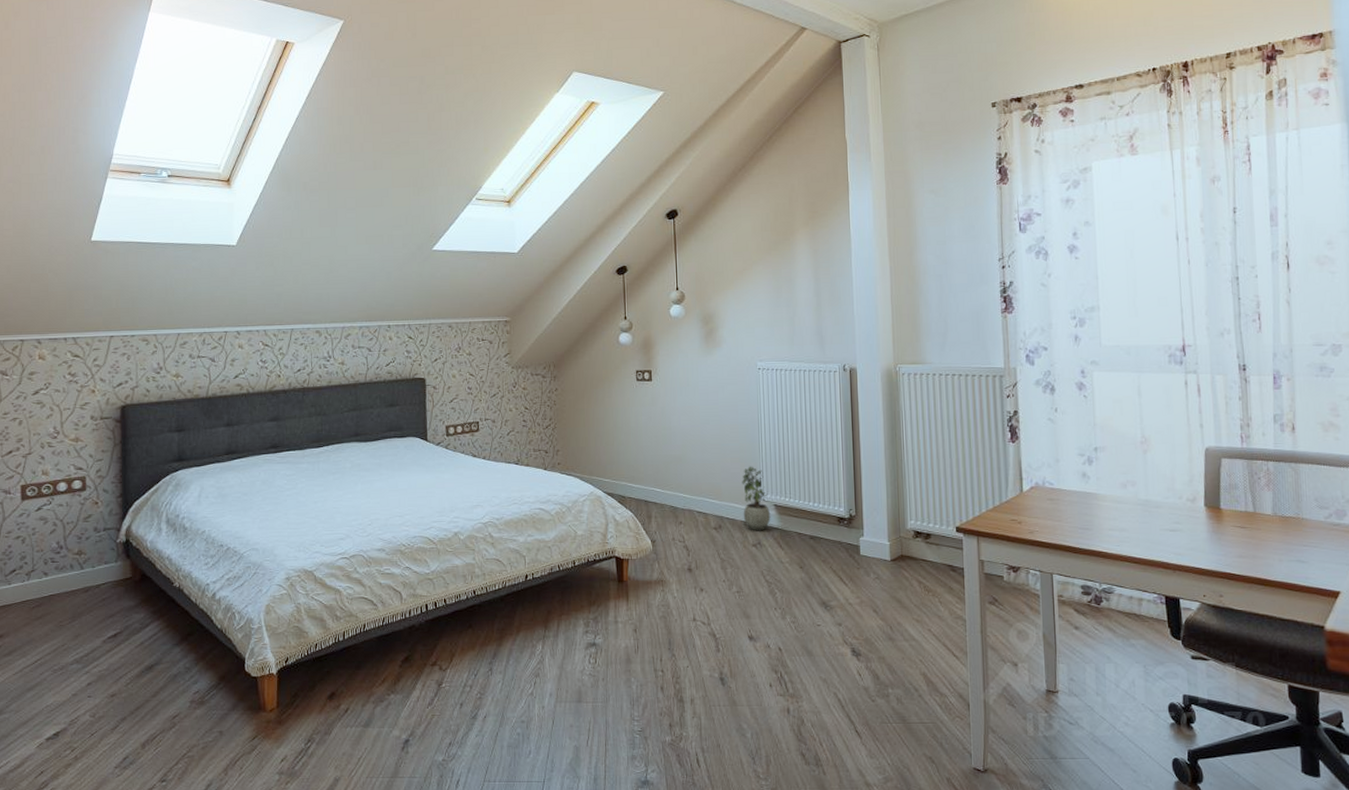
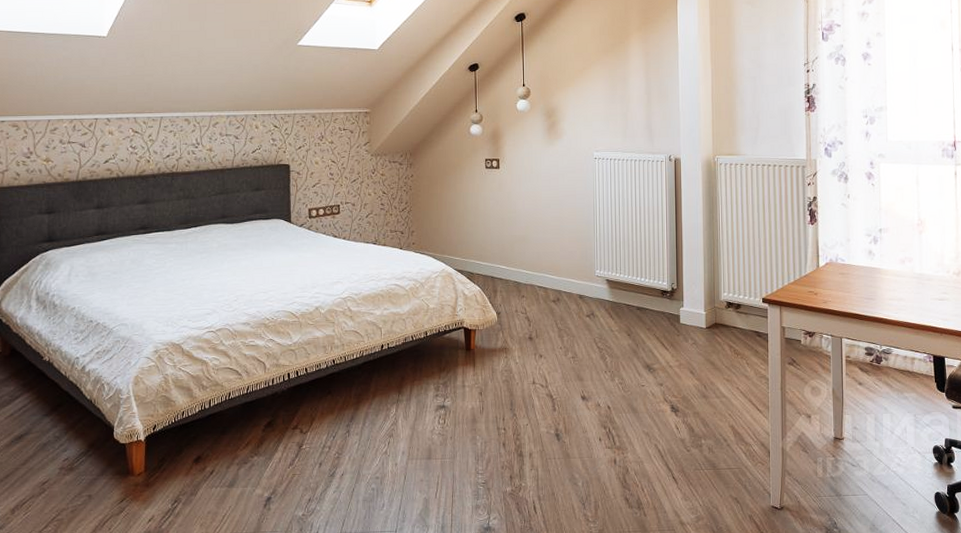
potted plant: present [742,466,771,530] -> none [578,245,603,302]

